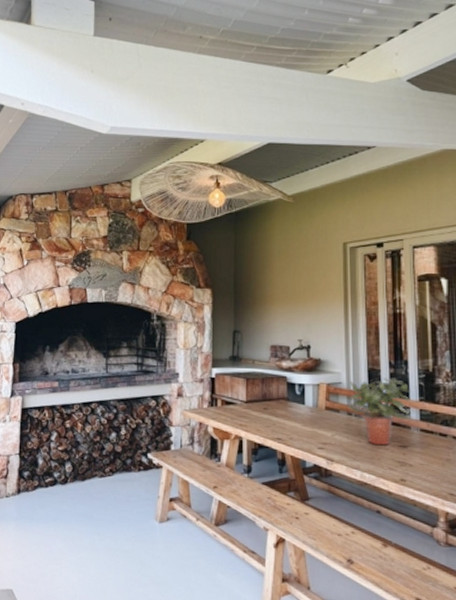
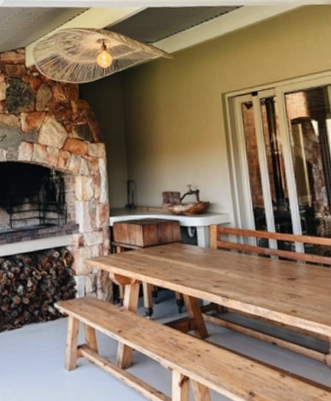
potted plant: present [347,377,413,446] -> none [237,215,298,280]

